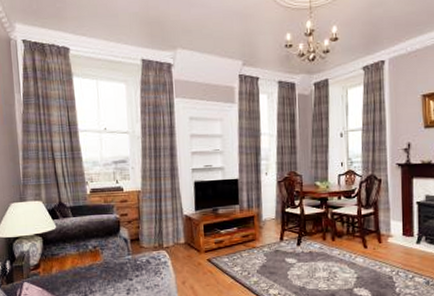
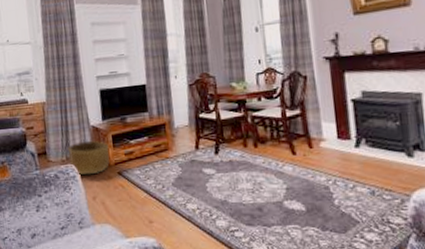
basket: none [160,229,201,261] -> present [67,140,110,175]

